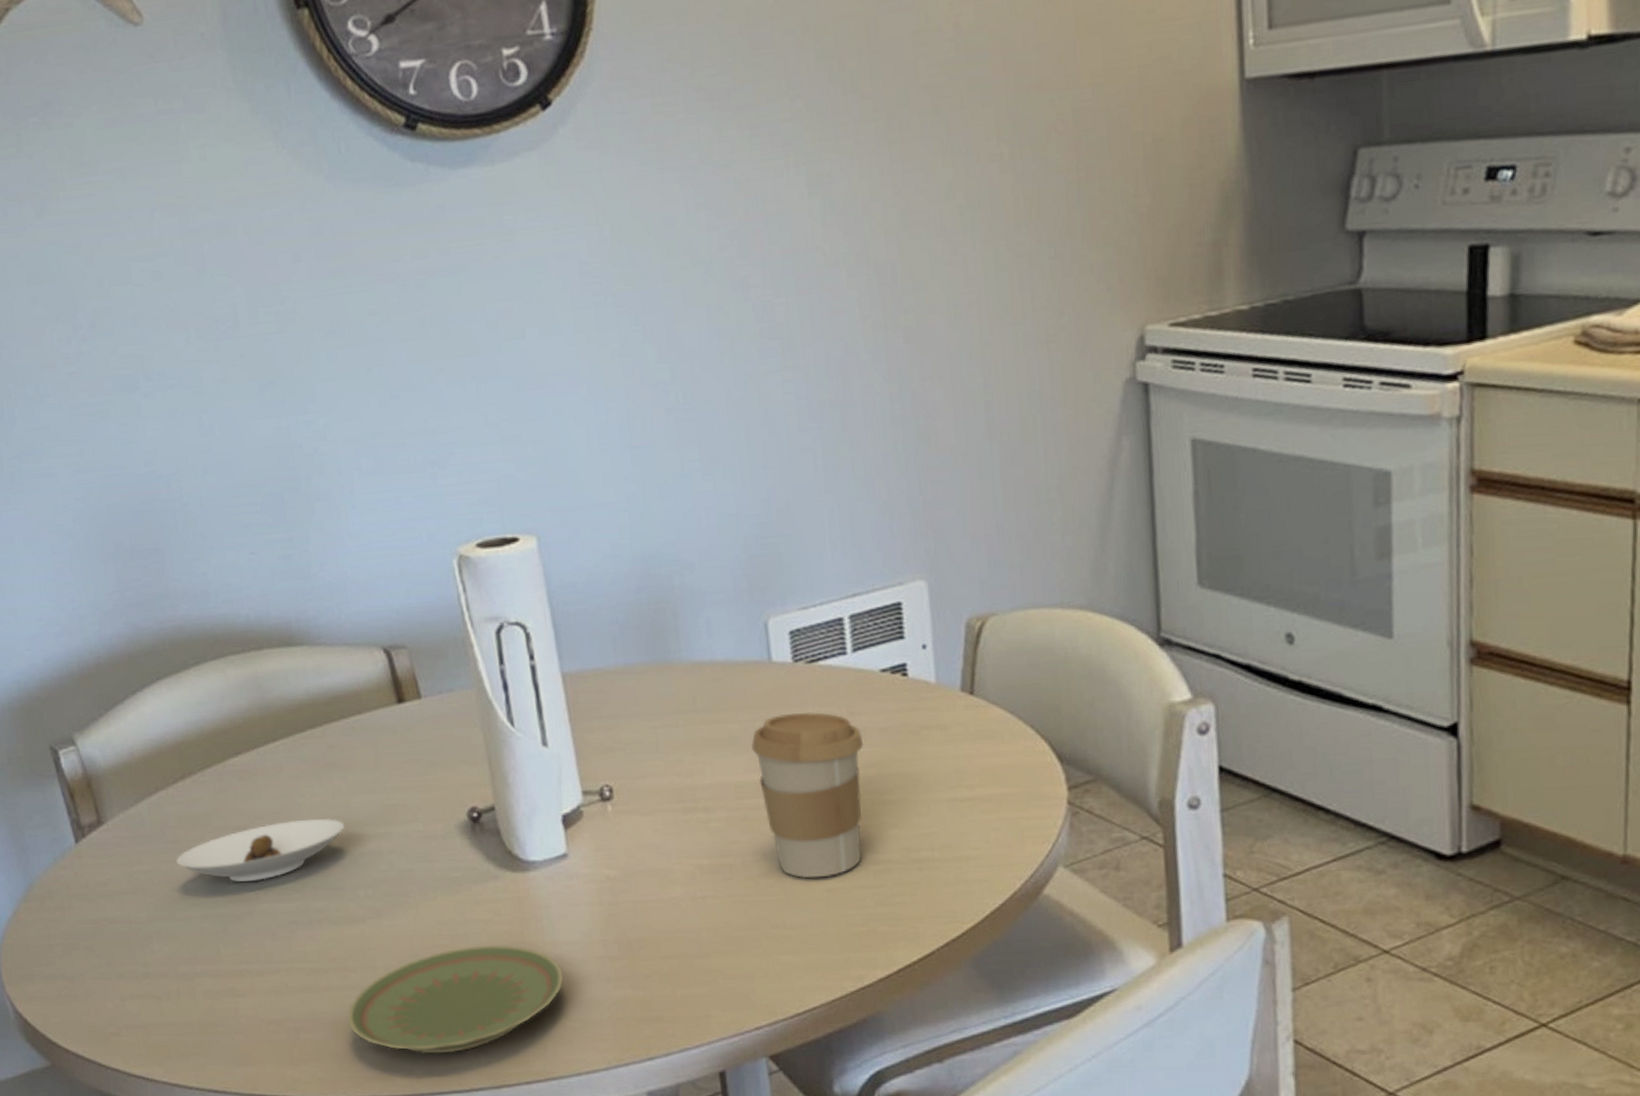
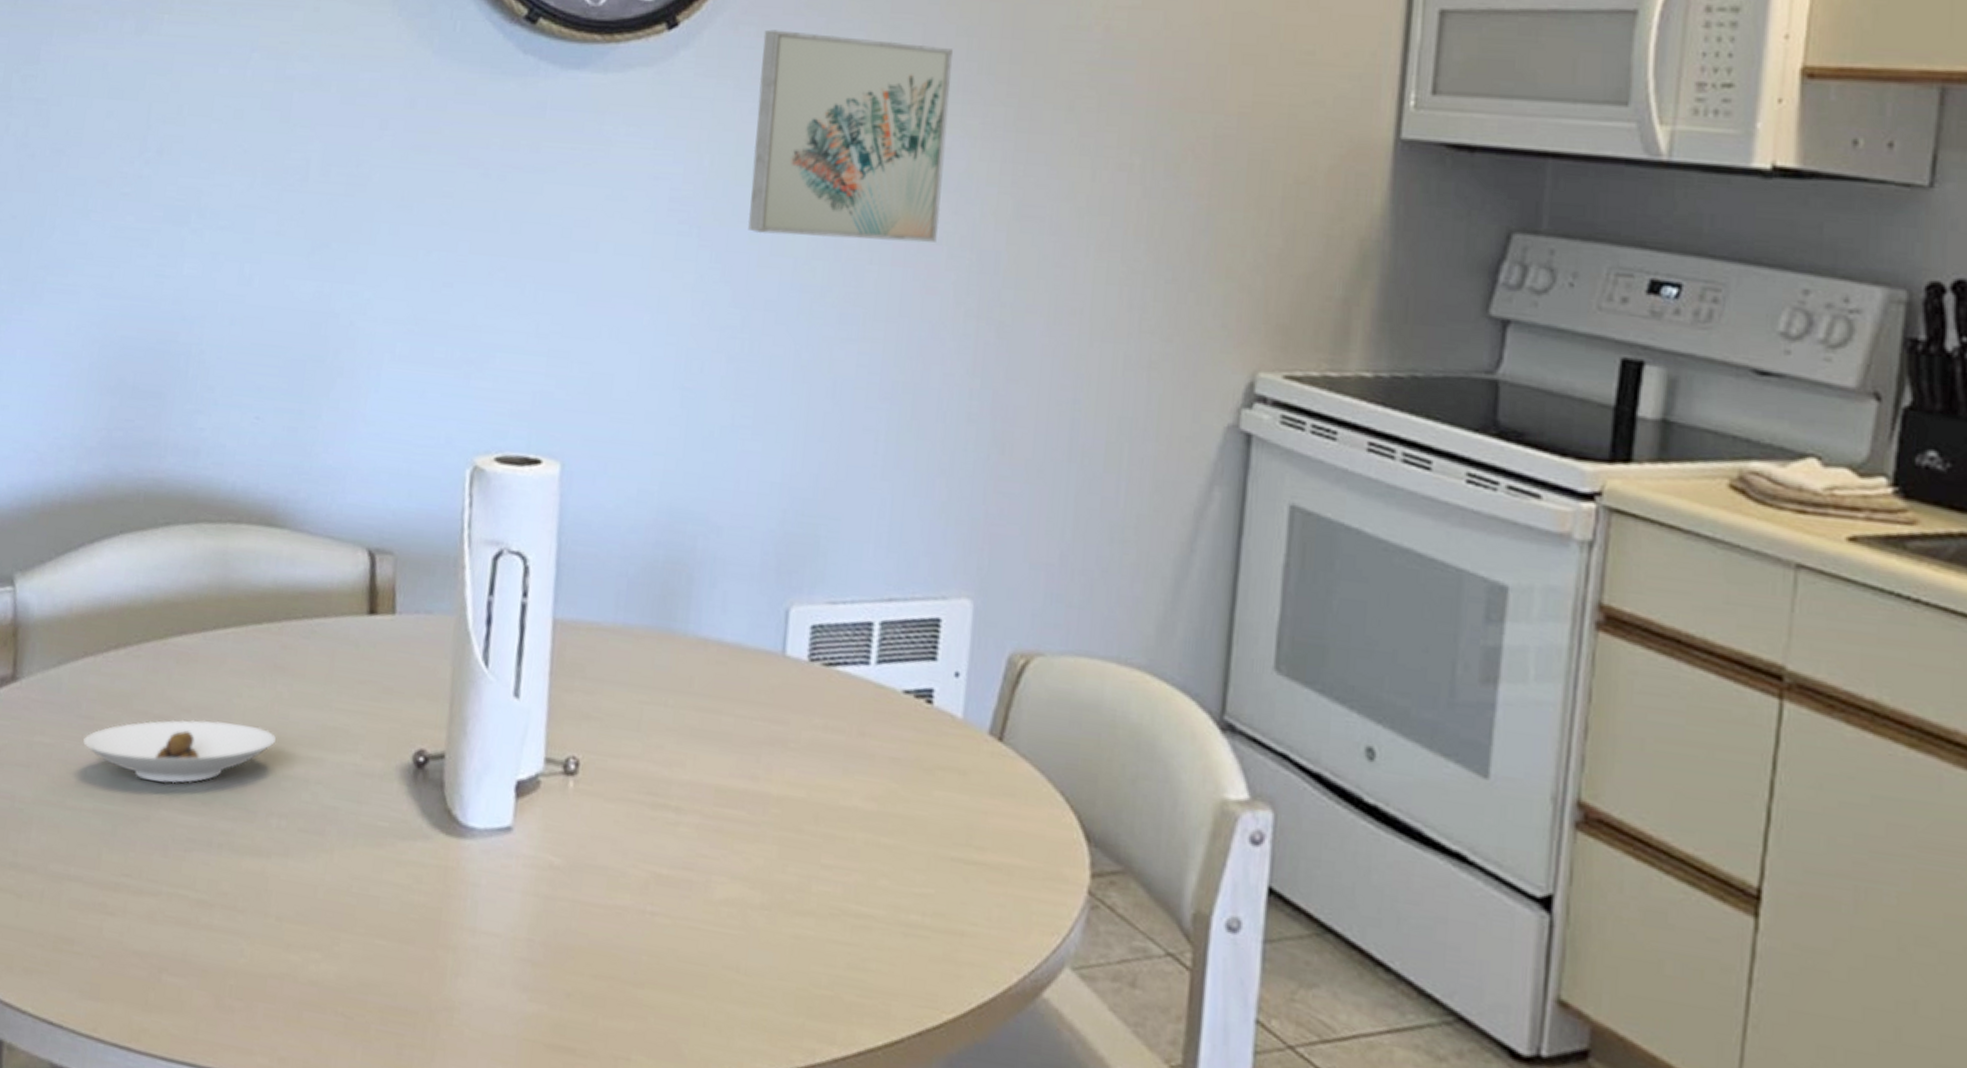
plate: present [347,945,564,1054] -> none [220,911,475,1038]
wall art: none [634,75,834,290] -> present [747,29,953,243]
coffee cup: present [751,711,864,878] -> none [743,717,869,921]

